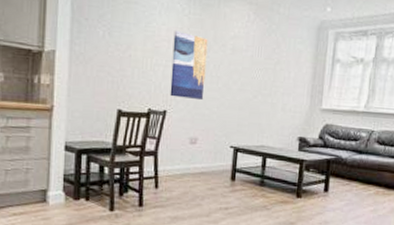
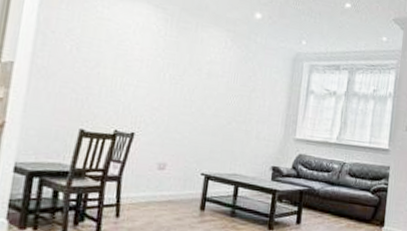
wall art: present [170,30,208,99] -> none [139,50,184,123]

